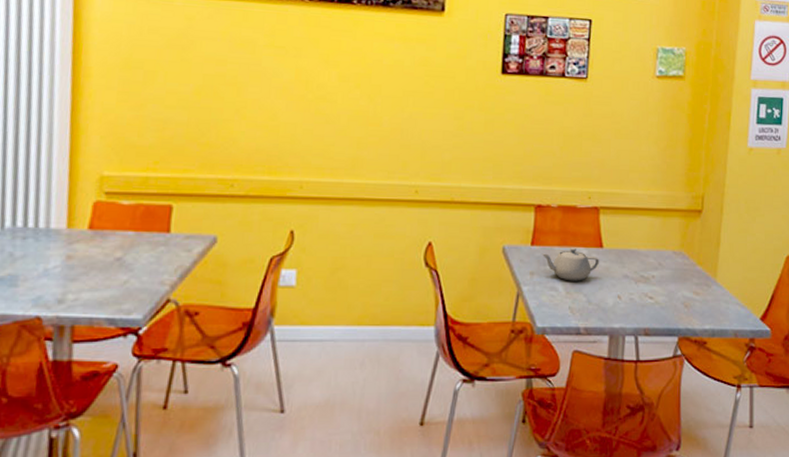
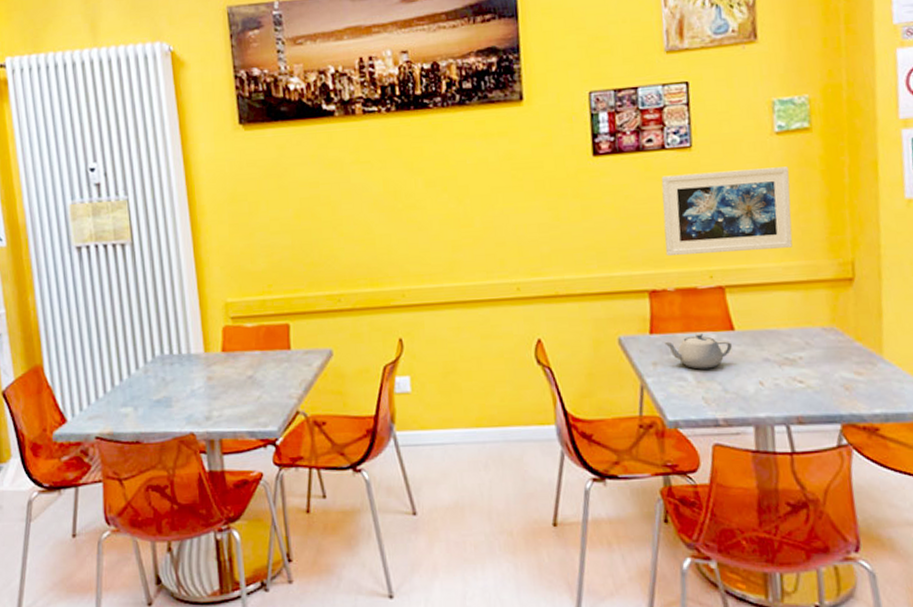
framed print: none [554,101,664,178] -> present [661,166,793,256]

